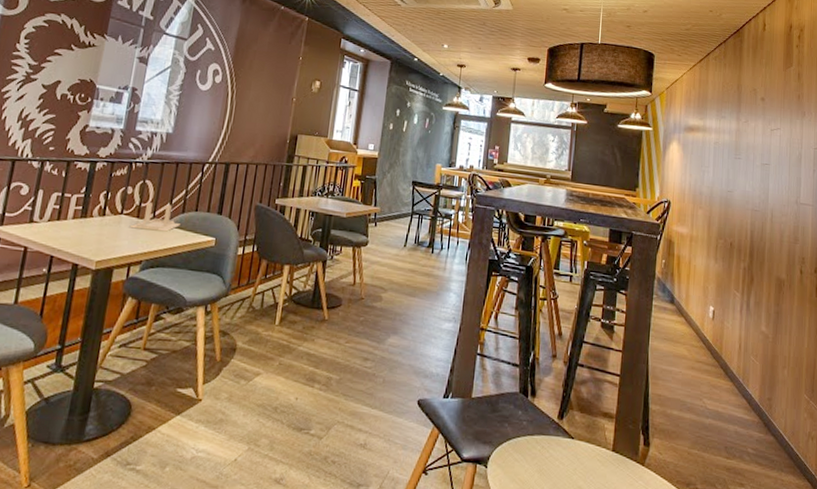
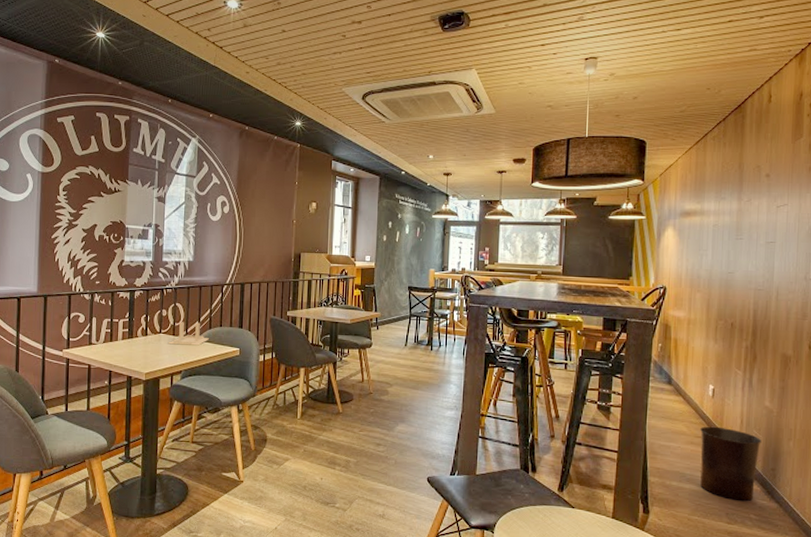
waste bin: none [700,350,758,433] -> present [700,426,762,501]

